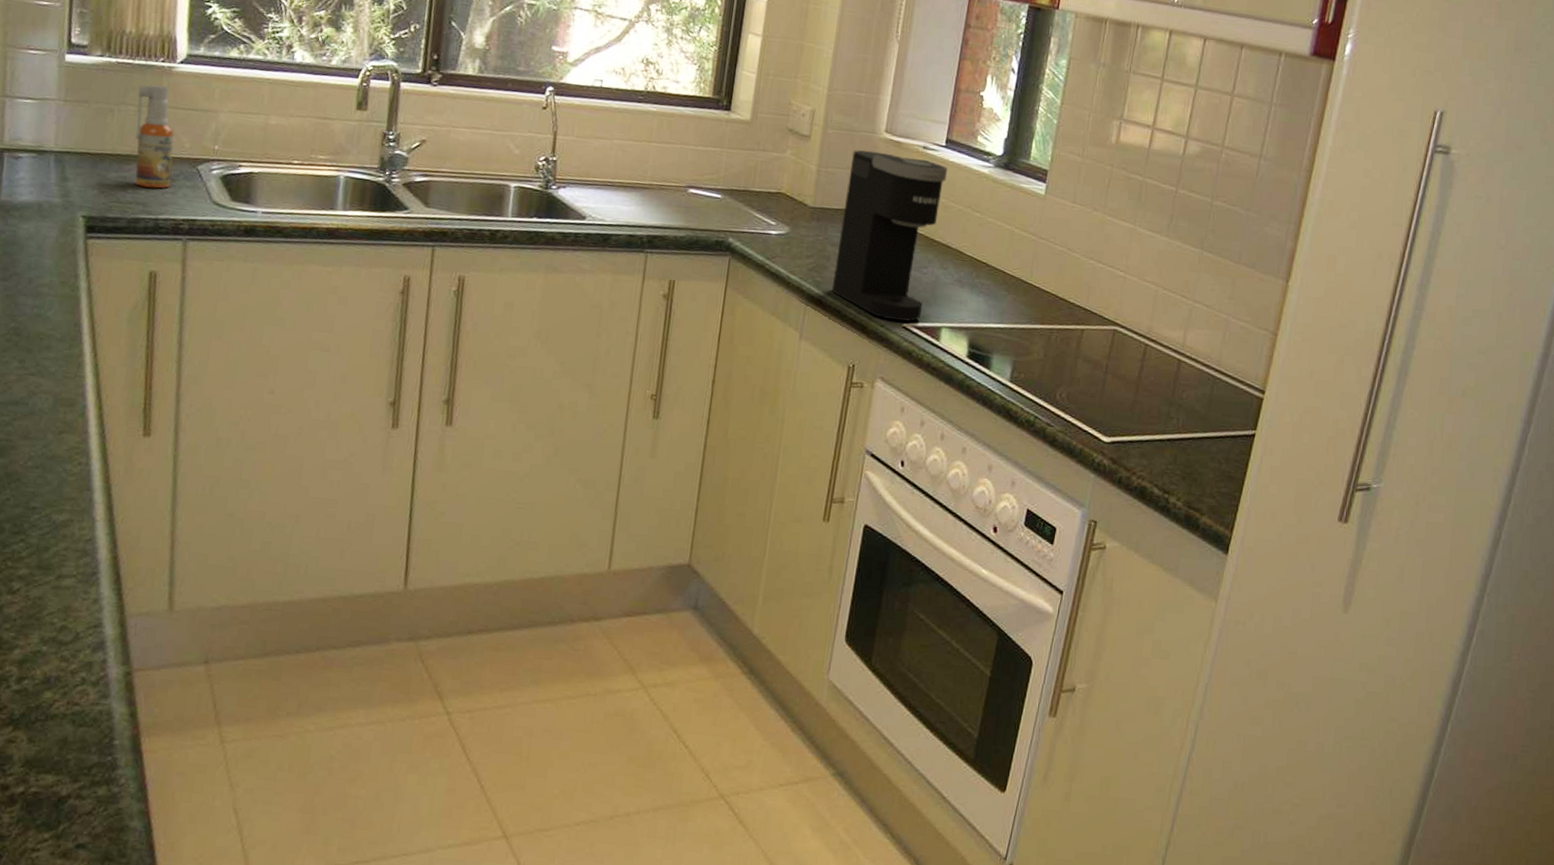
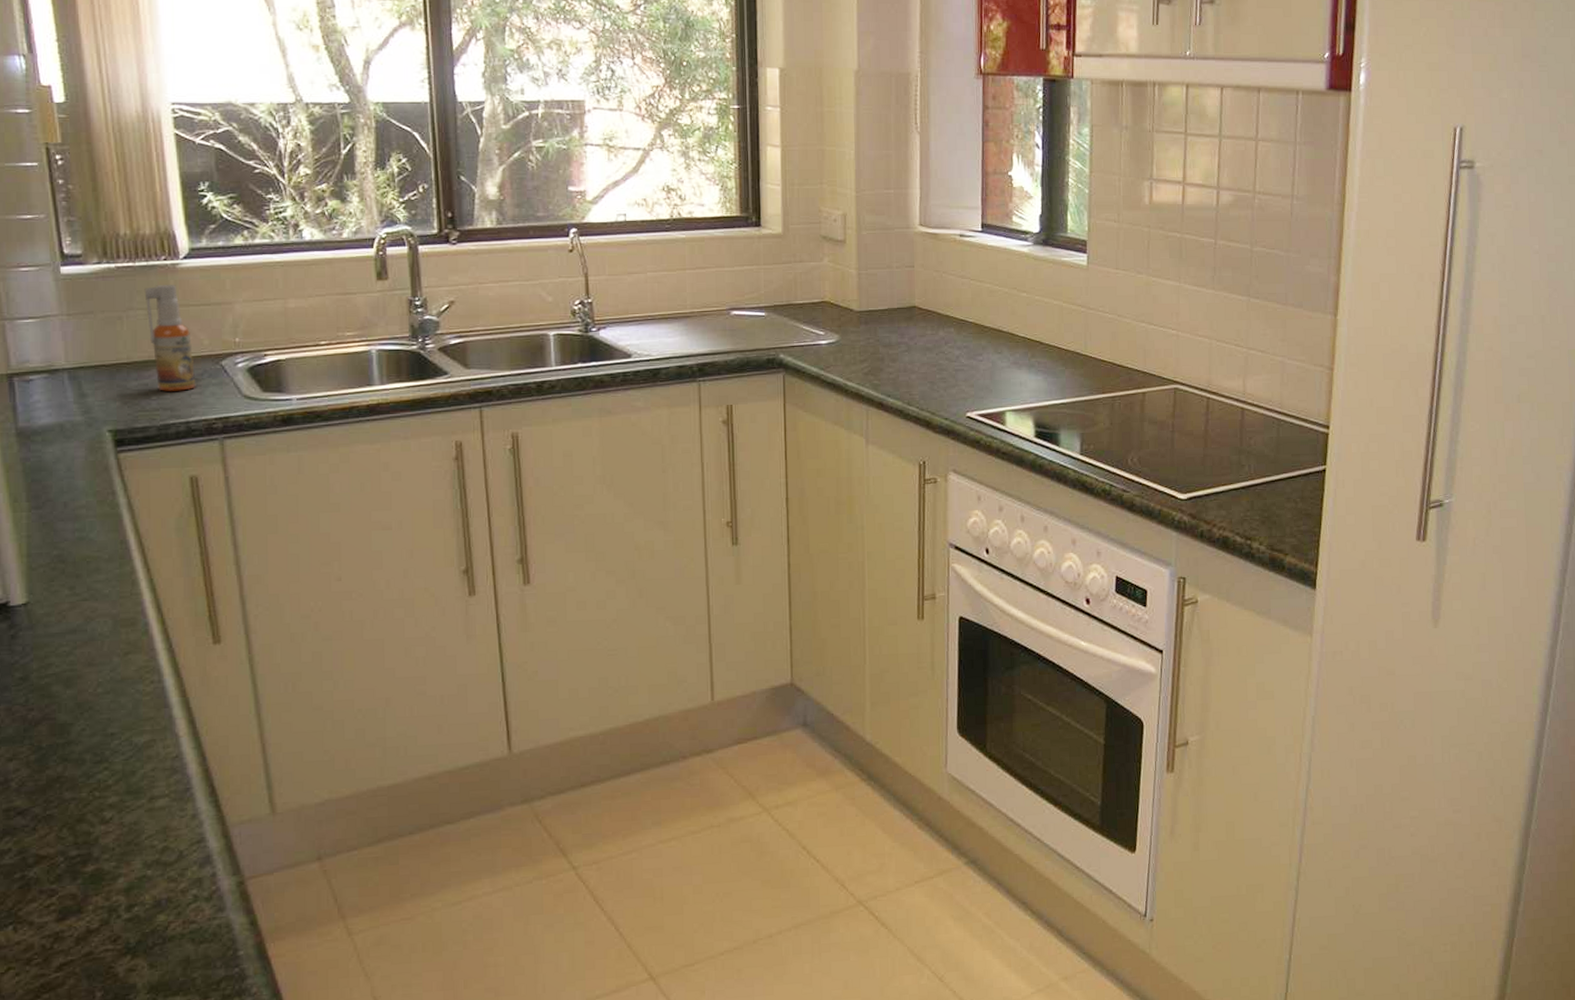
coffee maker: present [831,150,947,322] -> none [890,246,987,412]

